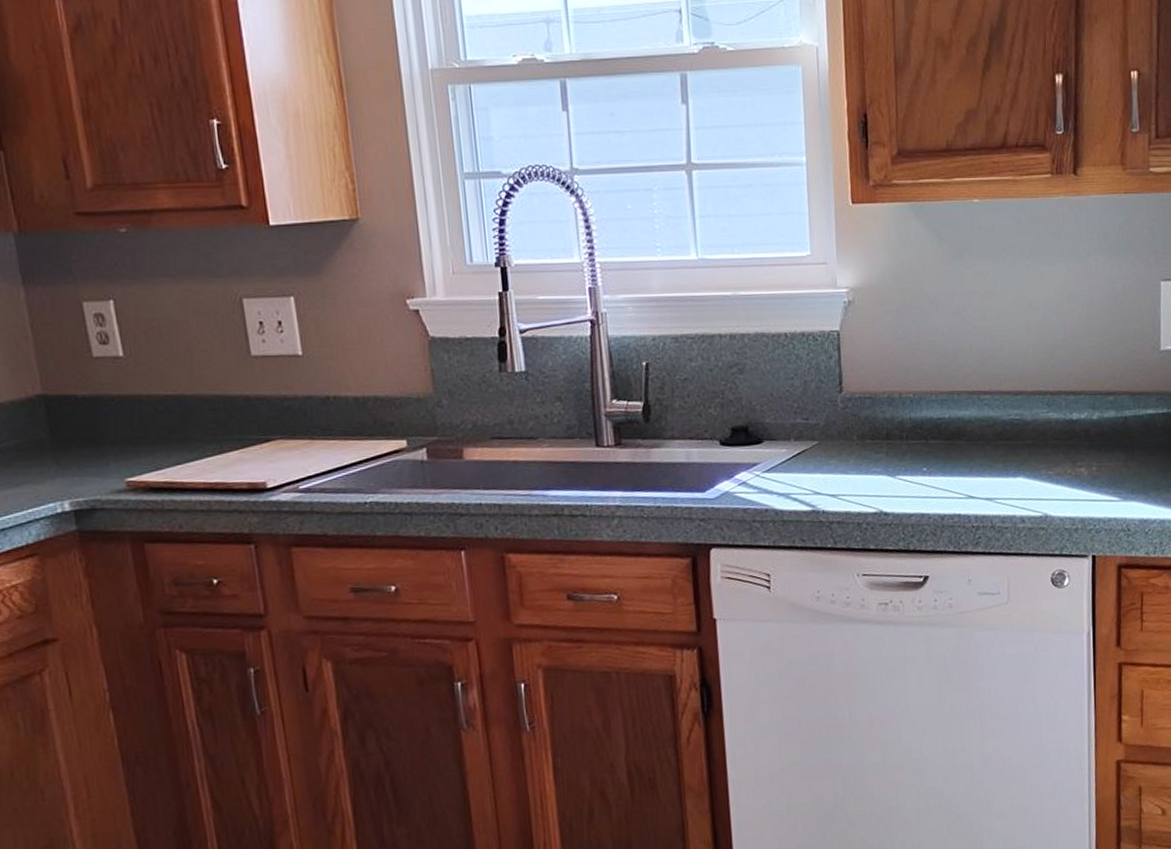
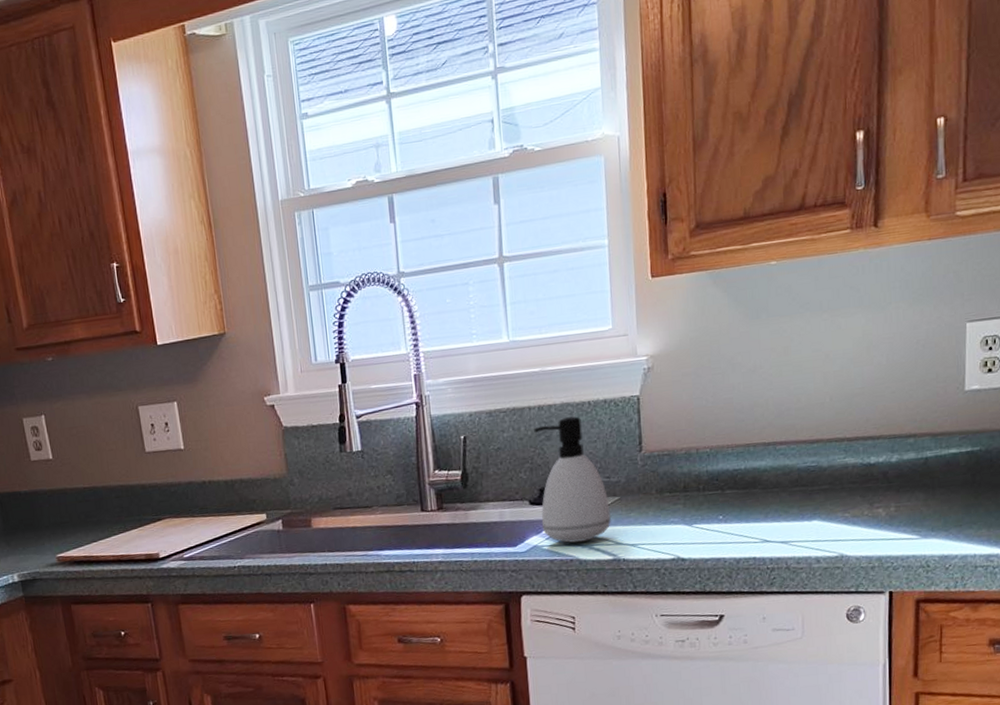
soap dispenser: none [725,349,809,491] -> present [534,416,611,543]

